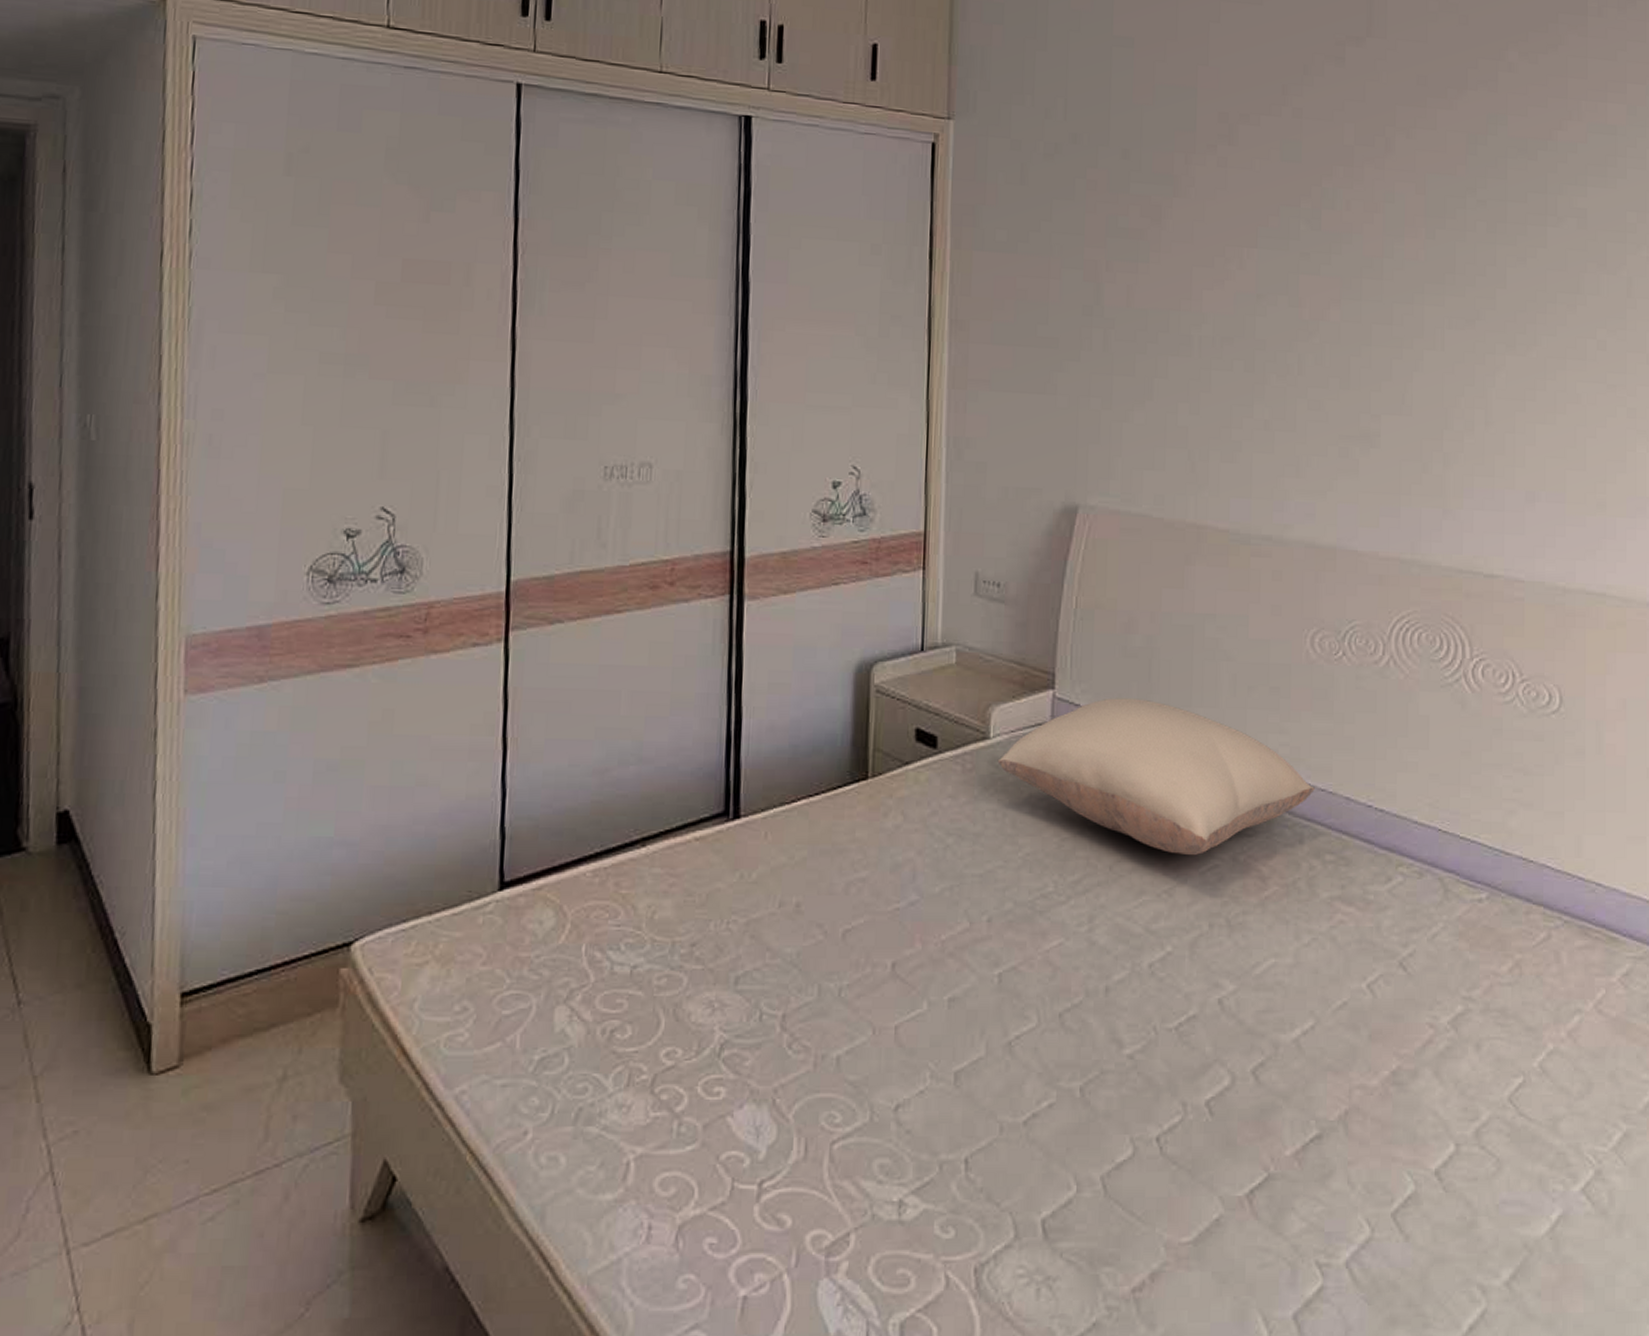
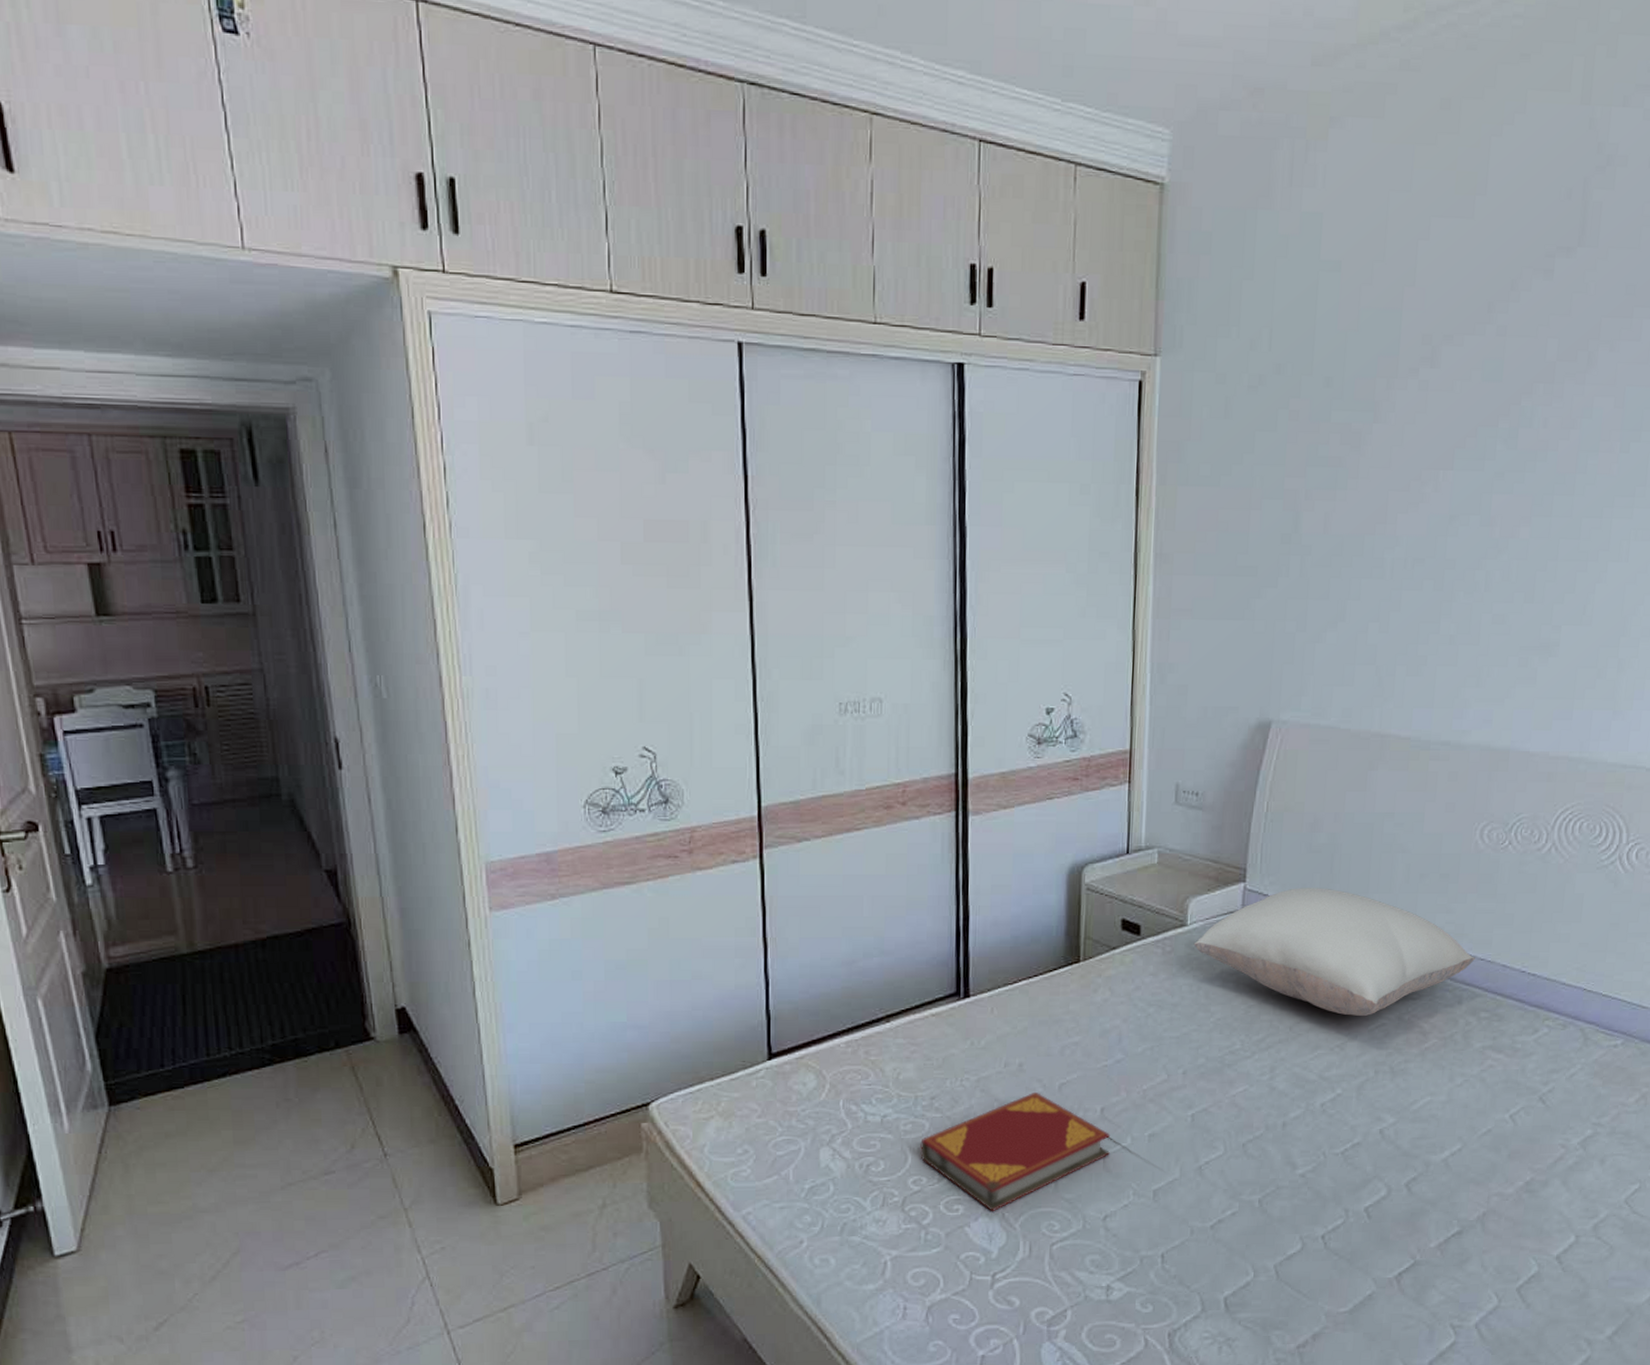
hardback book: none [676,939,903,1096] -> present [920,1091,1111,1211]

